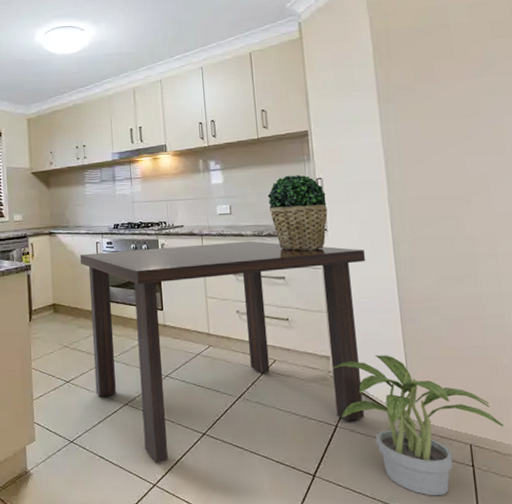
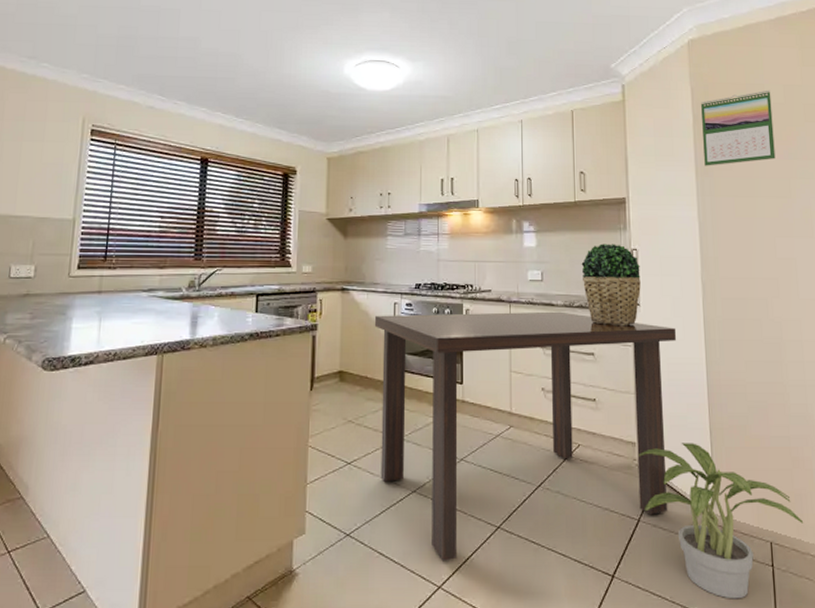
calendar: none [380,10,462,93] -> present [701,90,776,166]

